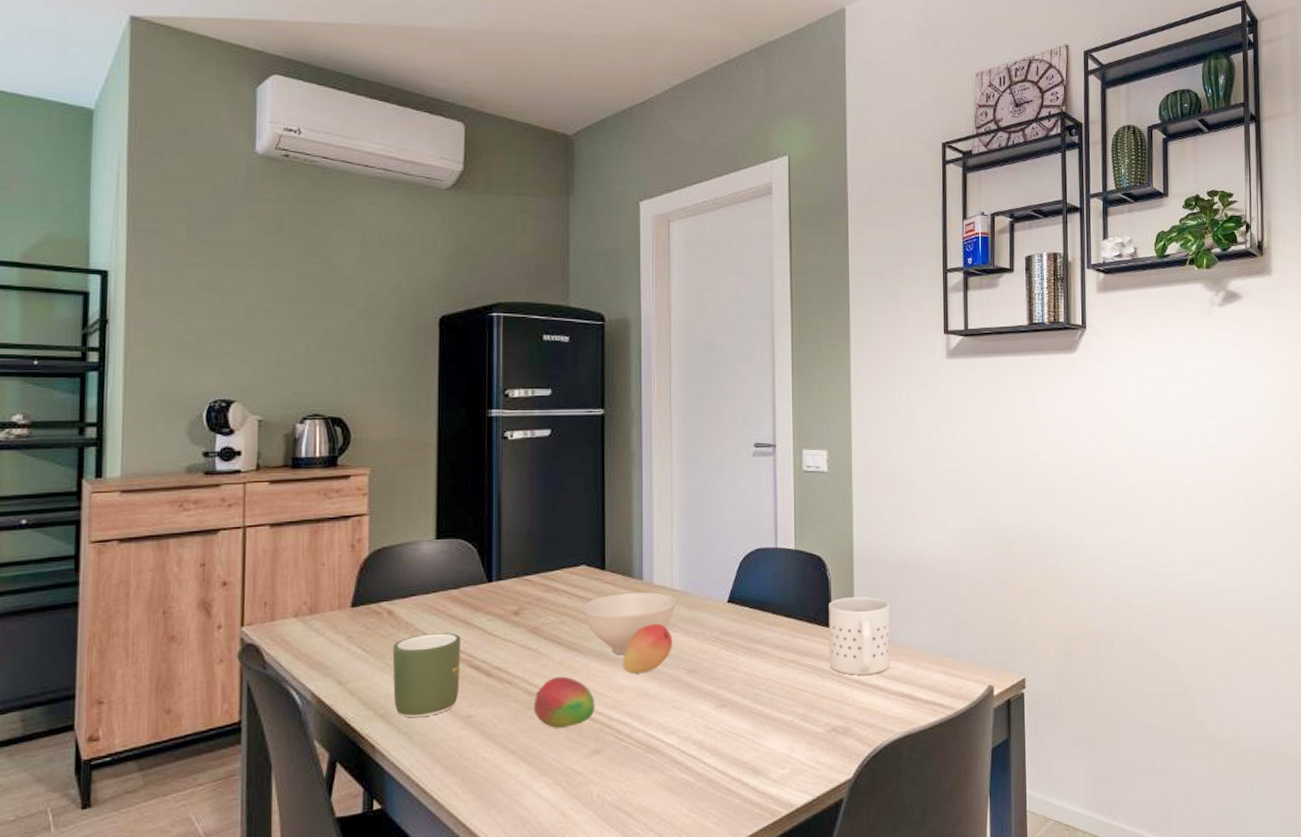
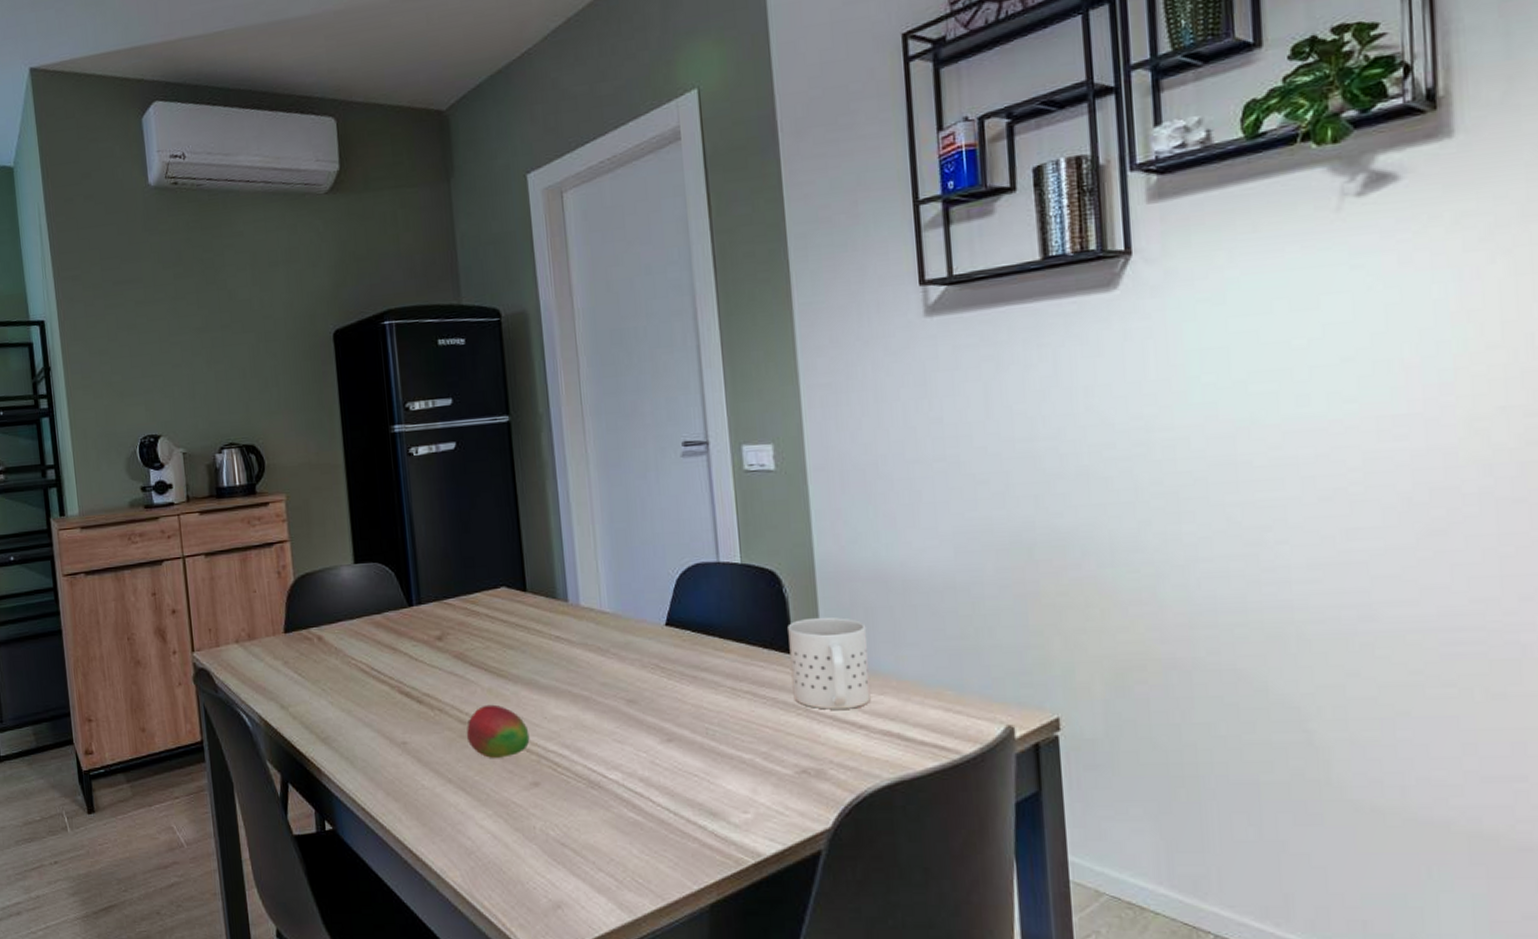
mug: present [392,633,462,718] -> none [325,658,393,743]
bowl: present [582,592,677,655] -> none [506,614,608,683]
fruit: present [623,623,673,674] -> none [554,649,607,703]

